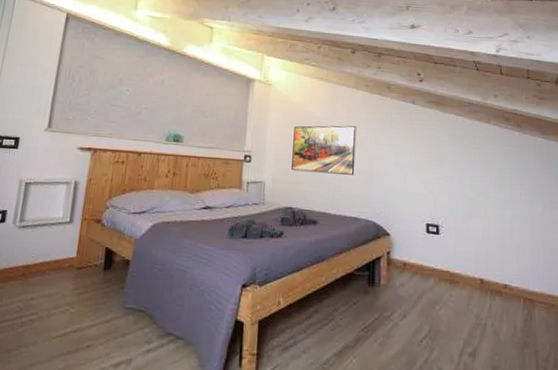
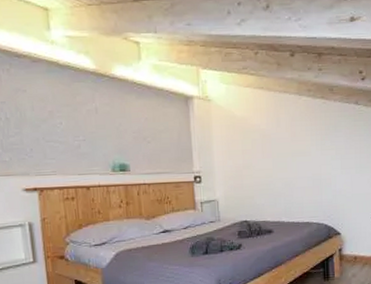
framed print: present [291,125,356,175] -> none [240,134,304,186]

